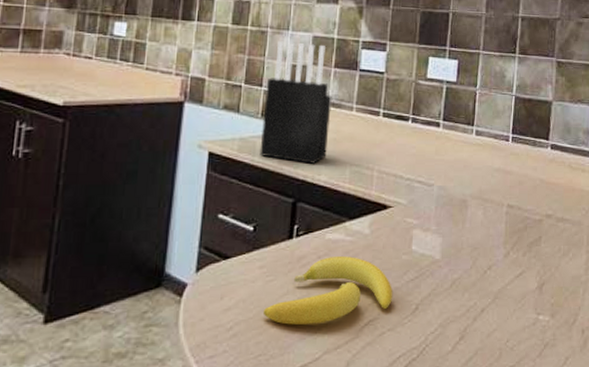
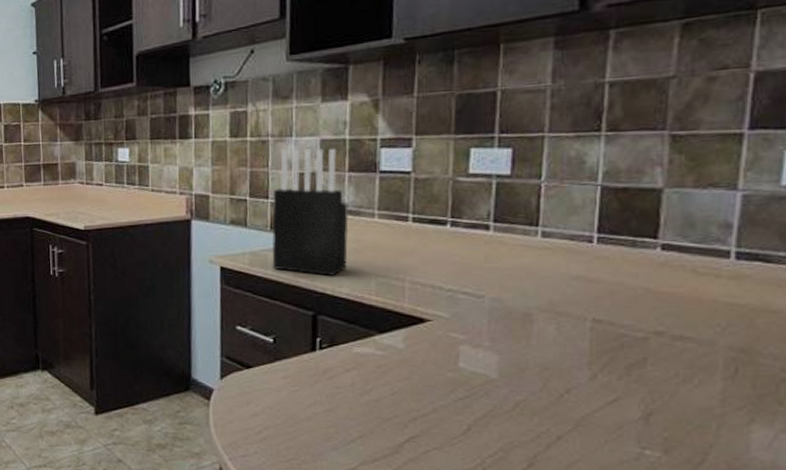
banana: present [263,256,394,326] -> none [290,371,438,436]

